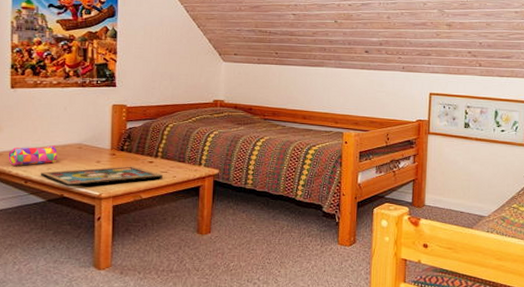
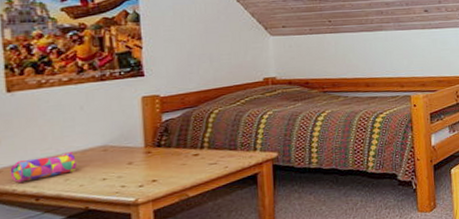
framed painting: present [40,166,164,187] -> none [55,162,213,197]

